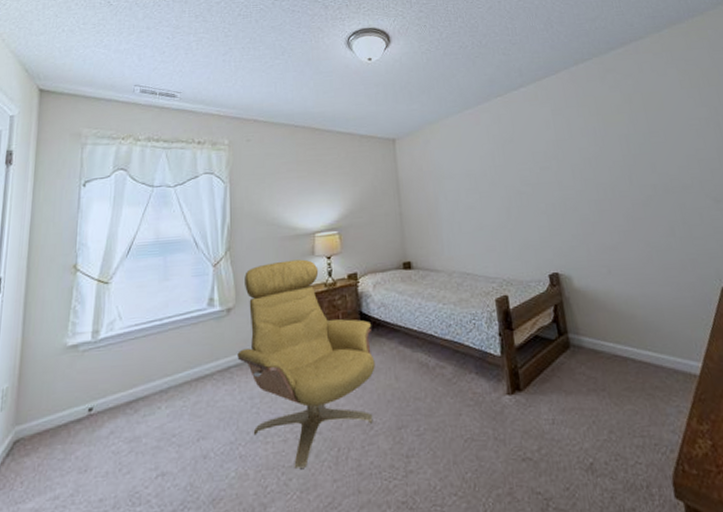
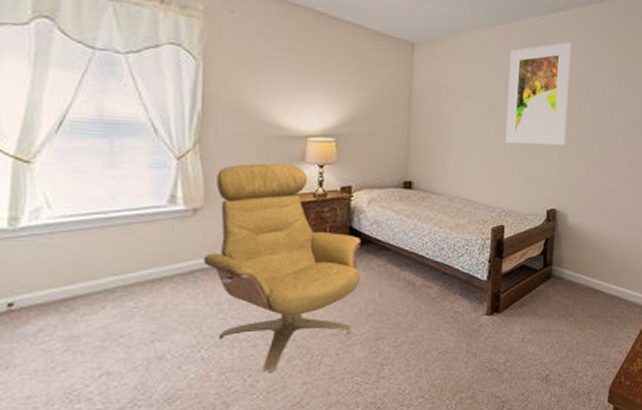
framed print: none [481,112,552,213] -> present [505,41,571,146]

